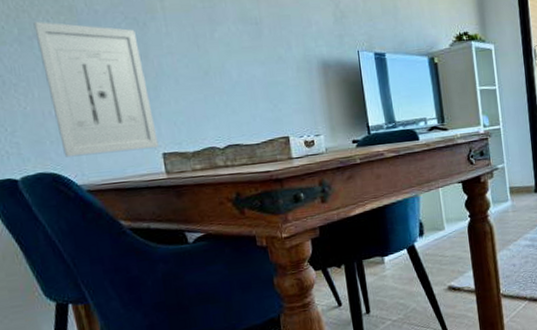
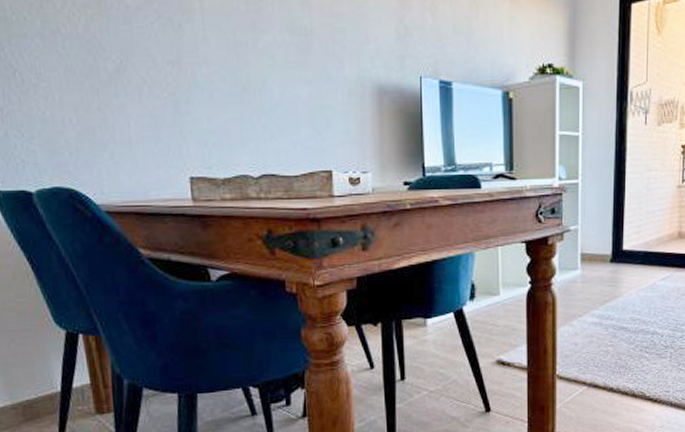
wall art: present [33,21,159,157] -> none [58,13,186,172]

